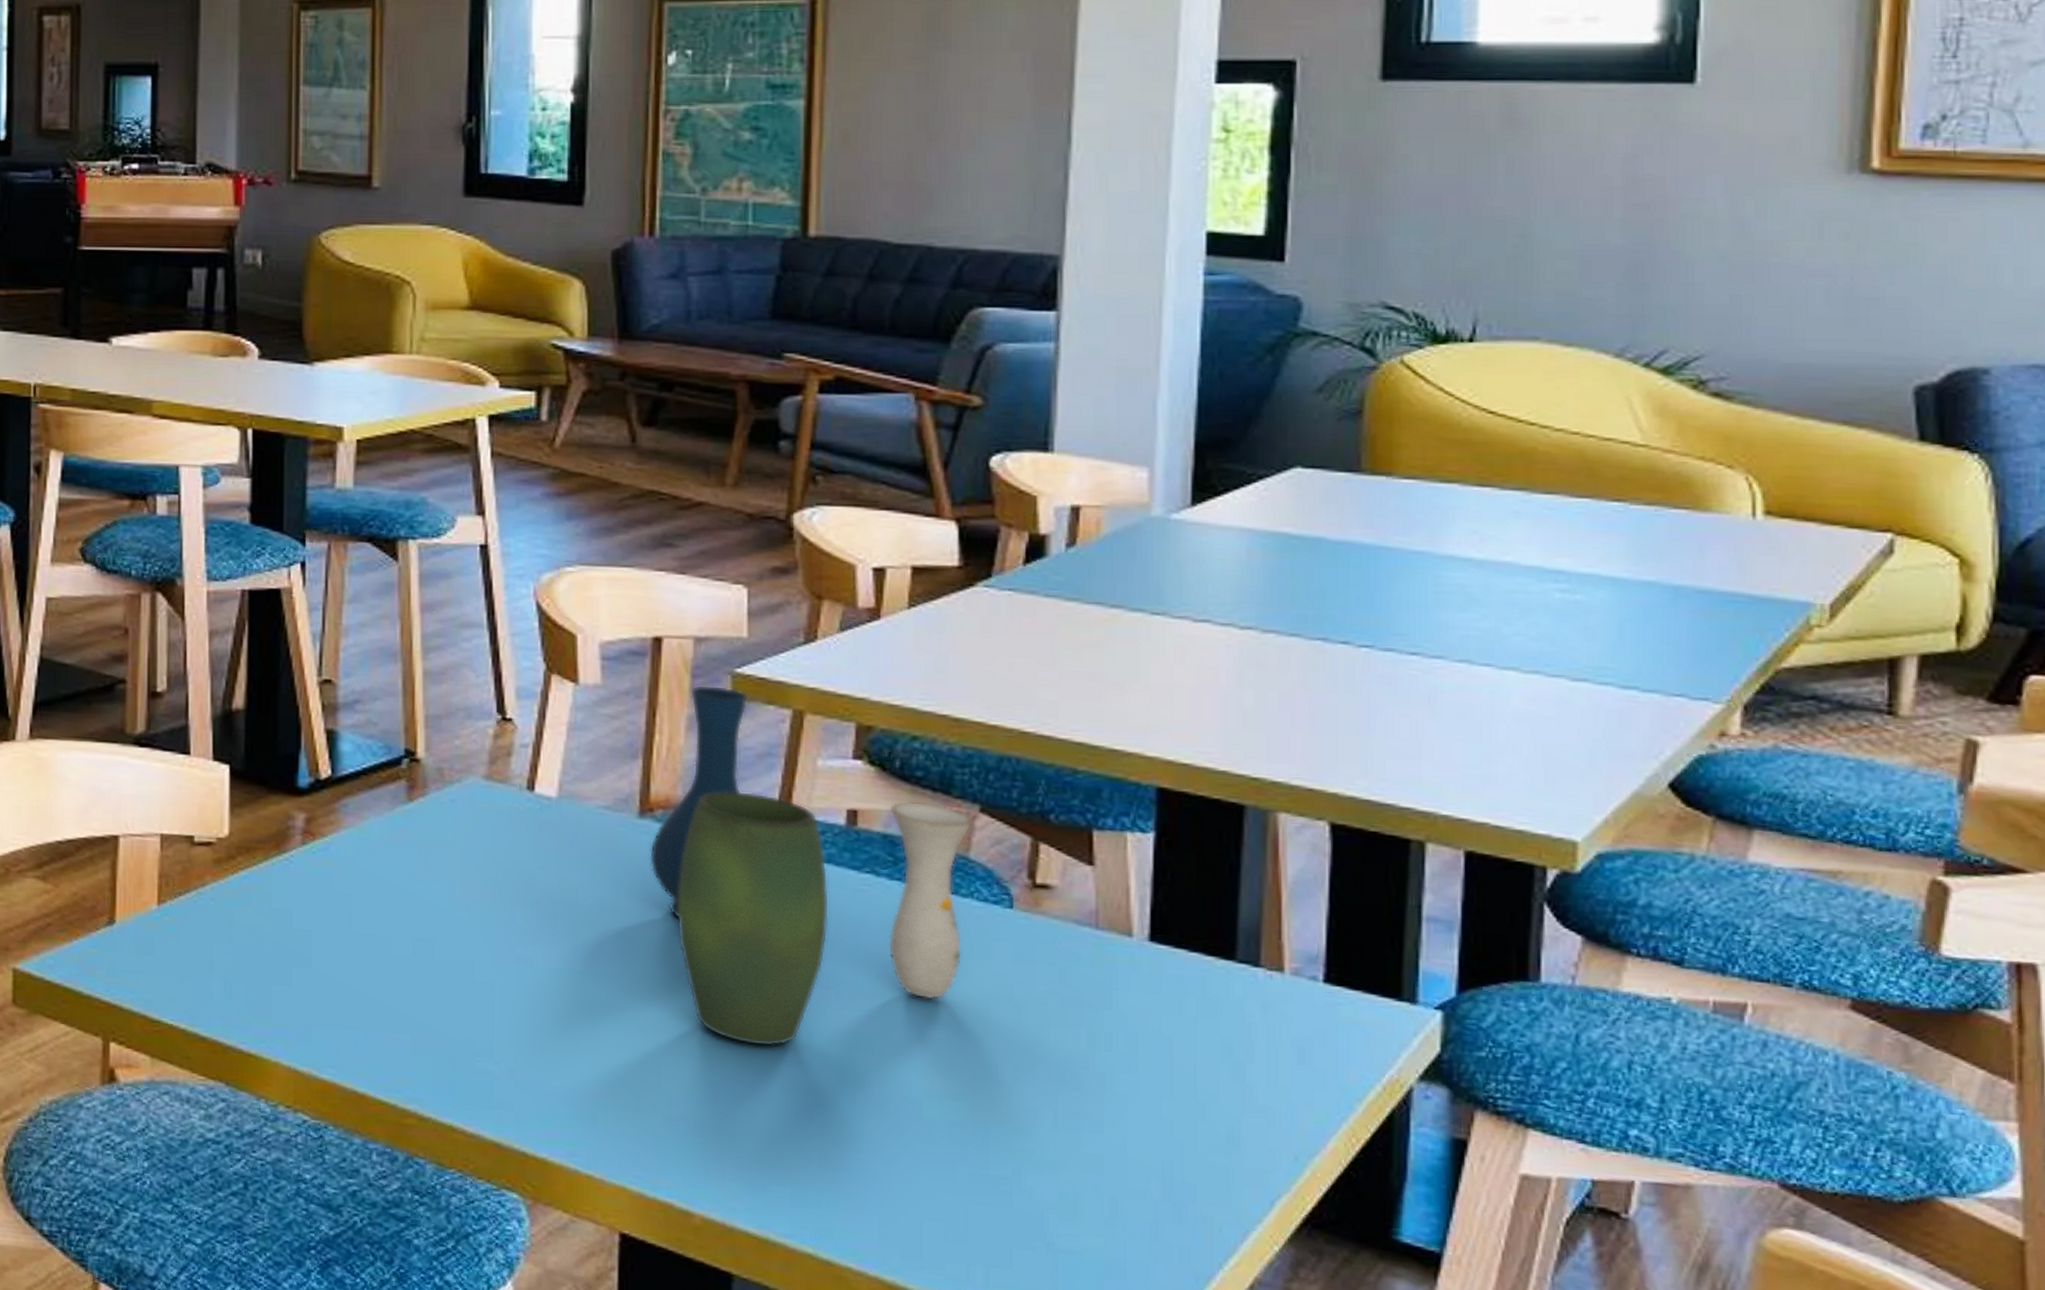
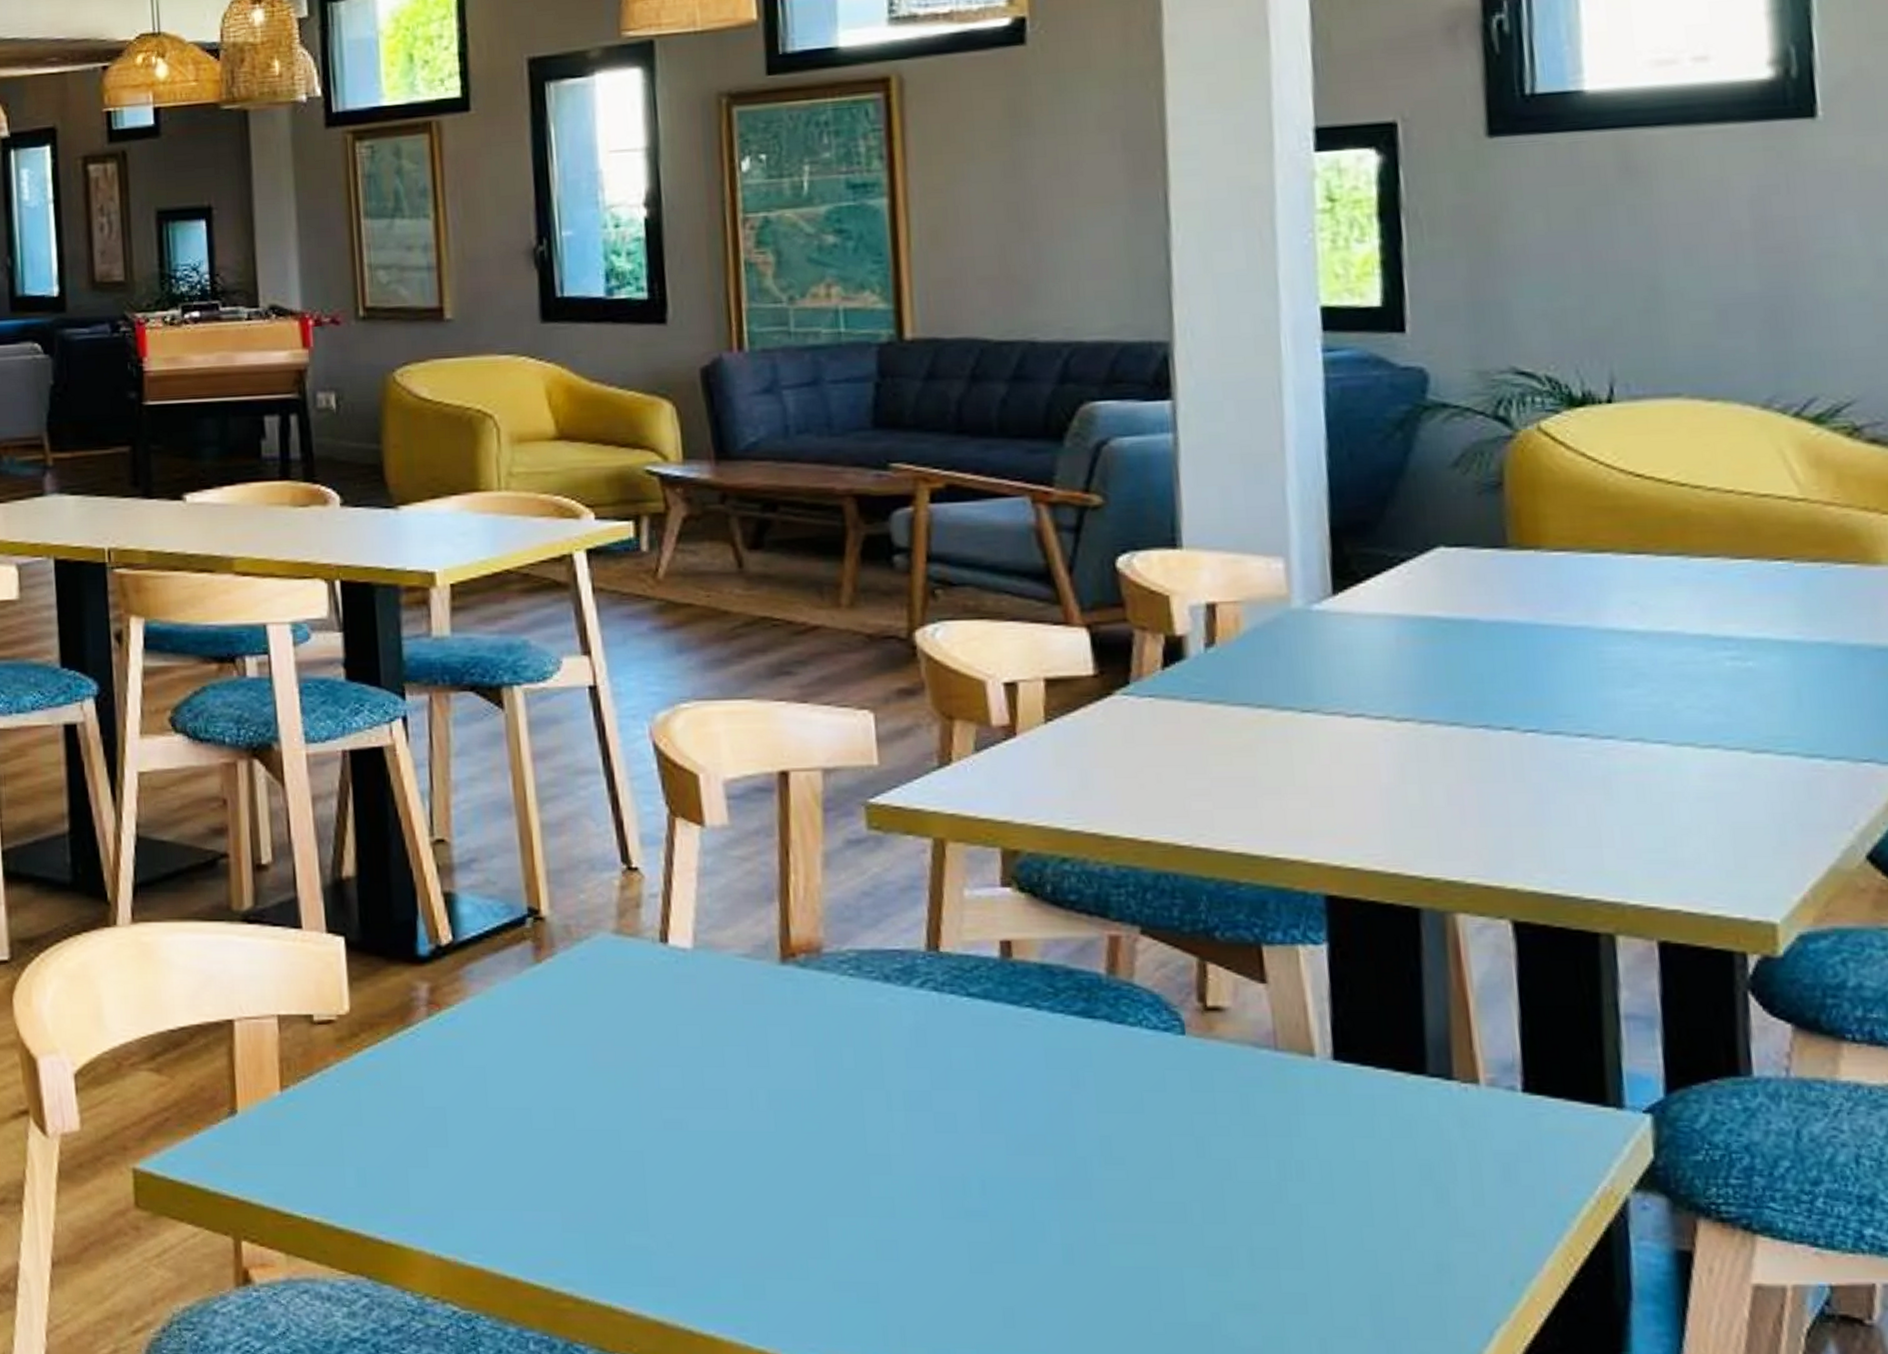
vase: present [648,684,974,1047] -> none [794,818,1137,1200]

